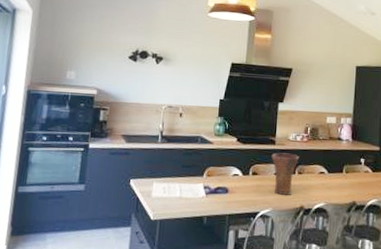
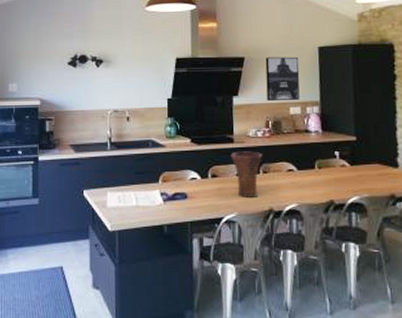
wall art: none [308,70,339,111] -> present [265,56,300,102]

